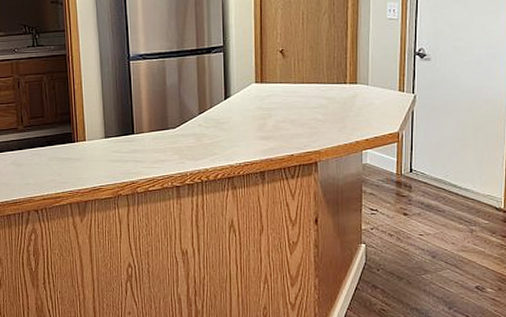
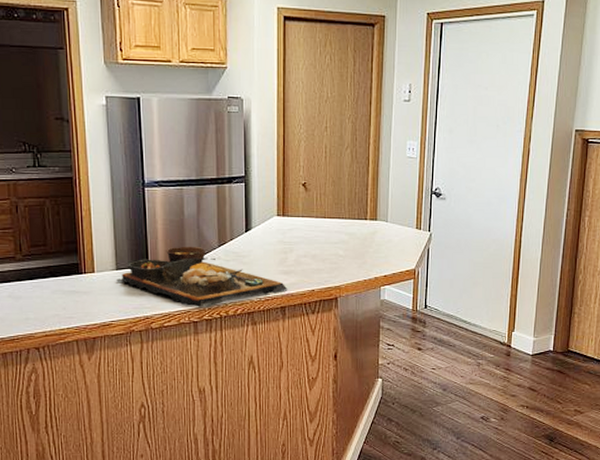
platter: none [105,114,267,174] -> present [116,246,288,308]

